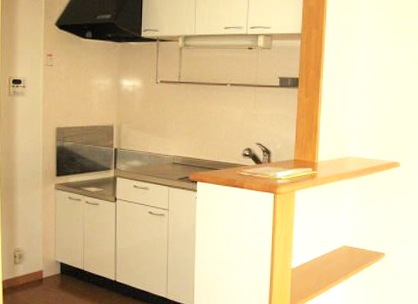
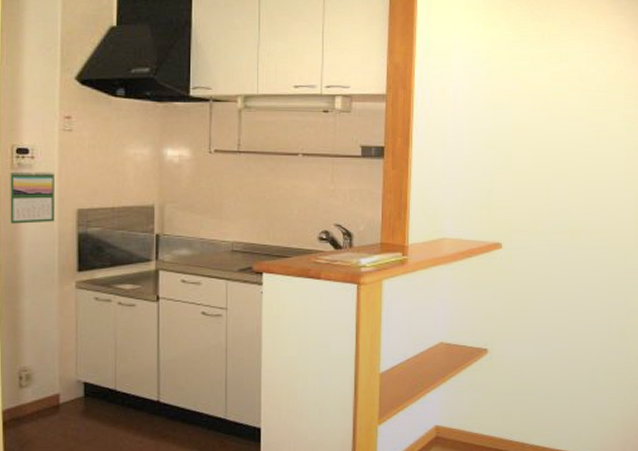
calendar: none [8,97,40,138] -> present [10,170,55,224]

